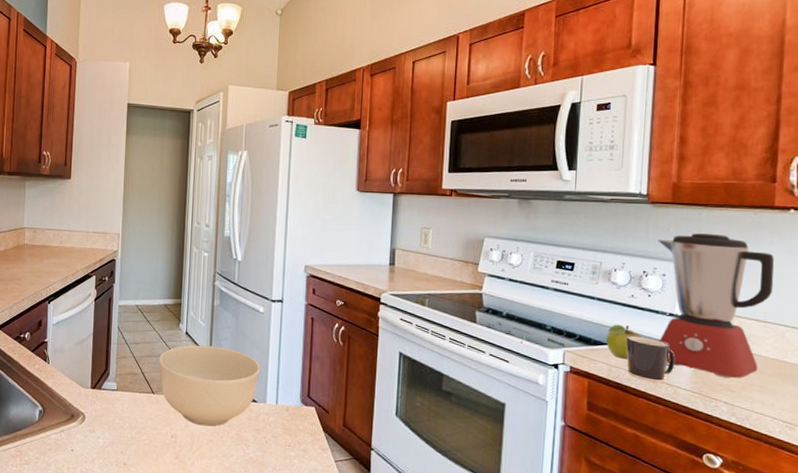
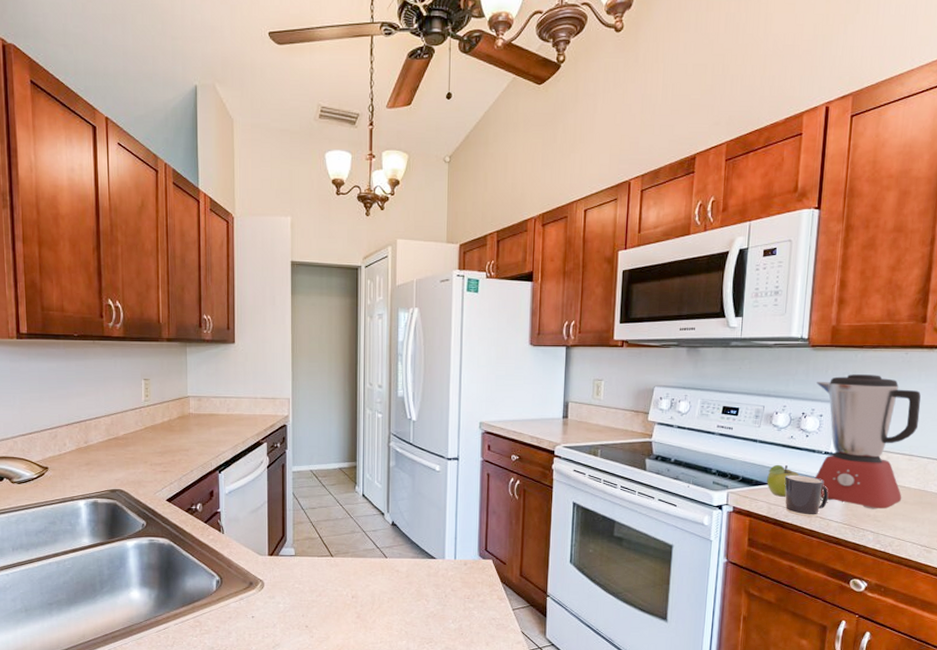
bowl: present [158,345,261,427] -> none [336,506,438,585]

